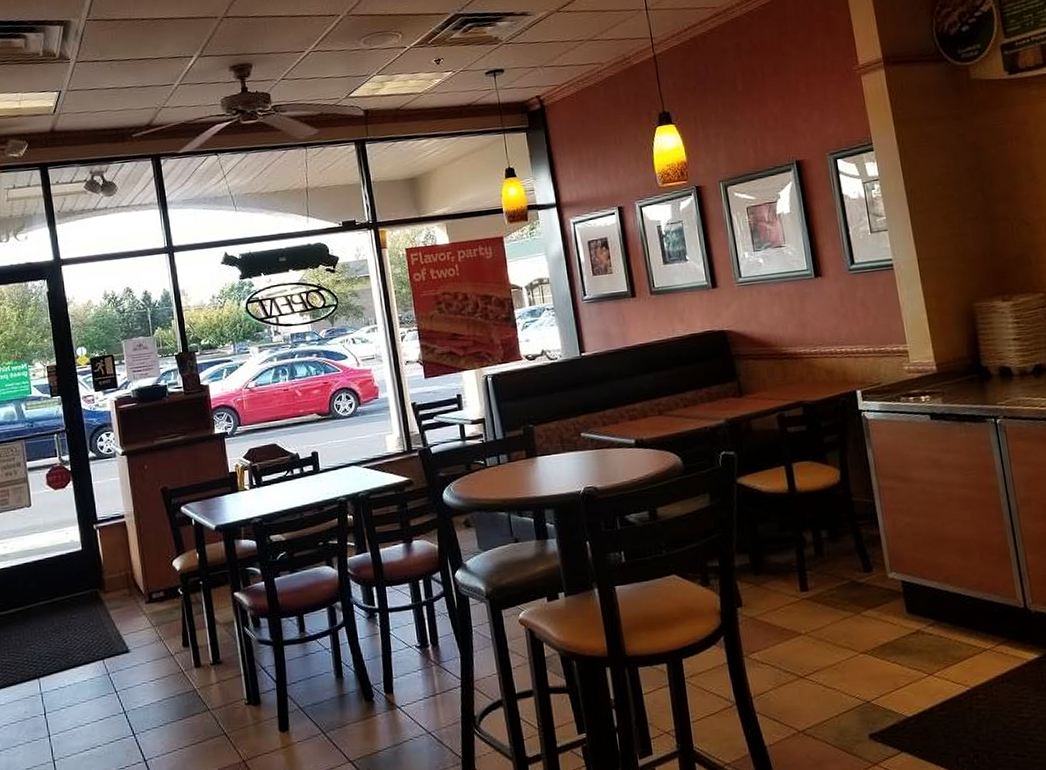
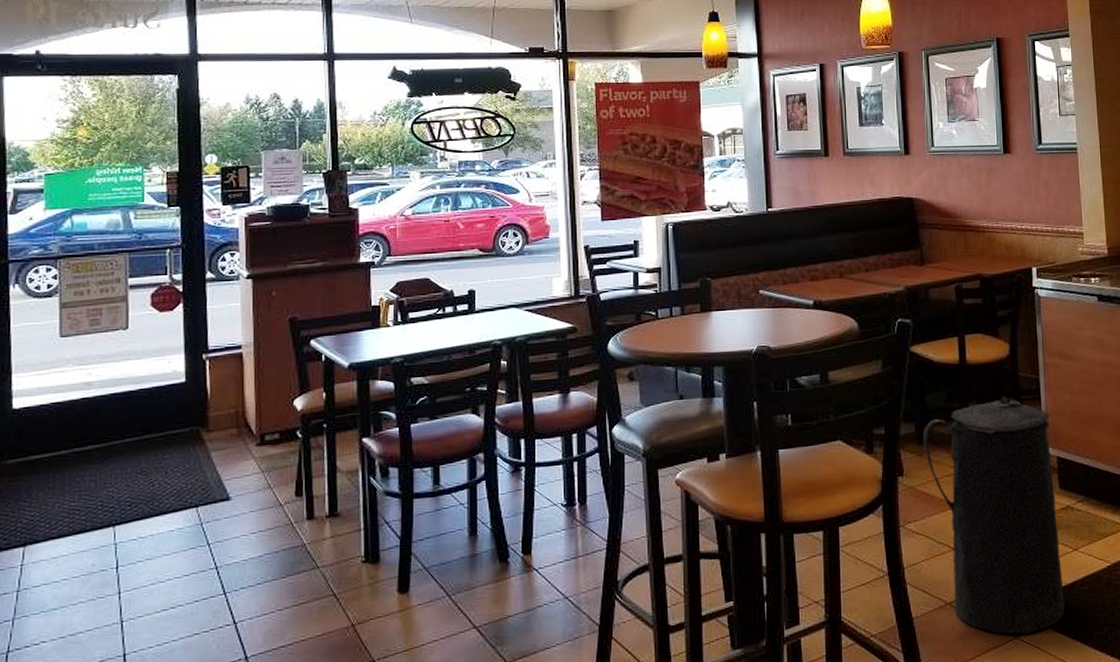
trash can: none [758,522,925,761] -> present [922,396,1065,635]

